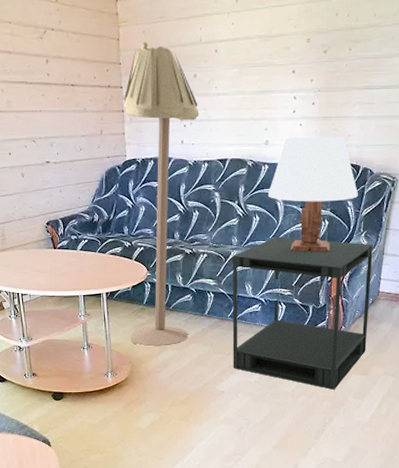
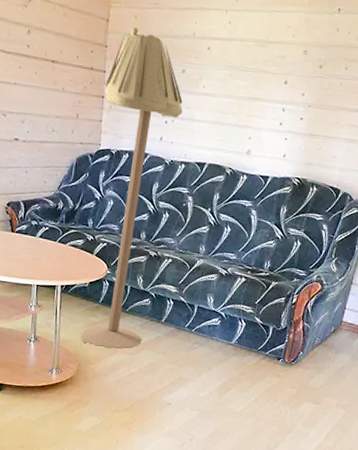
side table: present [232,236,373,390] -> none [183,250,342,415]
table lamp: present [267,136,358,253] -> none [242,150,335,274]

